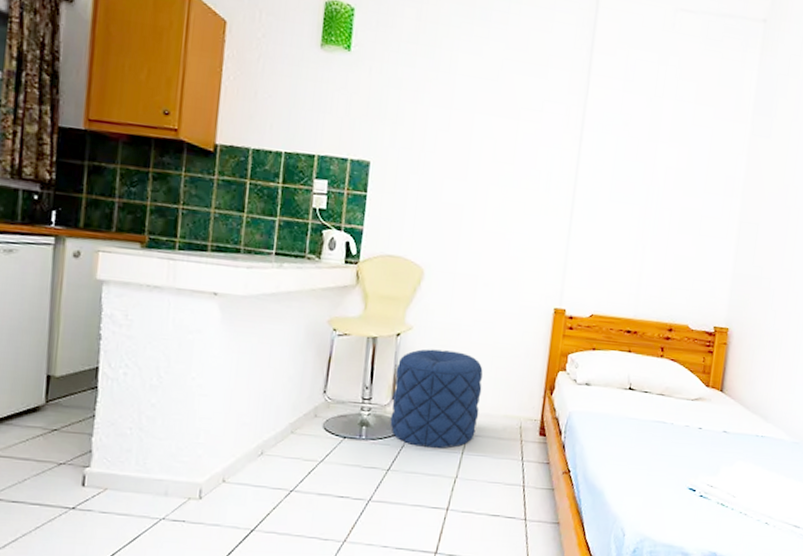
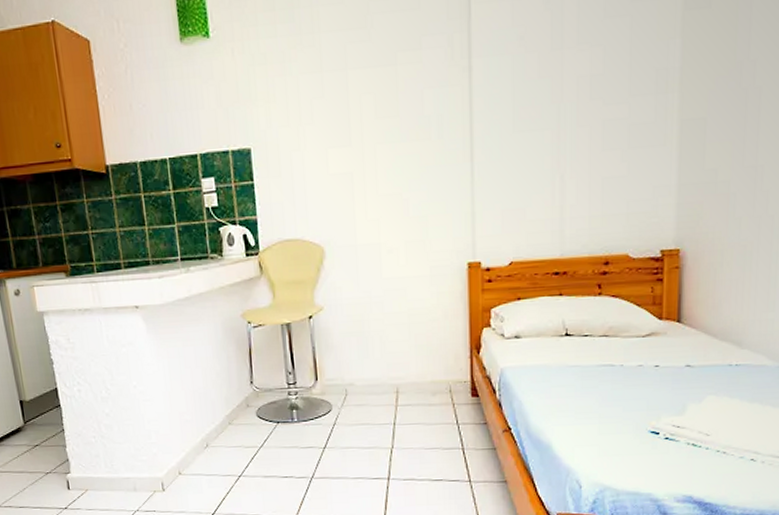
pouf: present [390,349,483,449] -> none [314,324,405,423]

